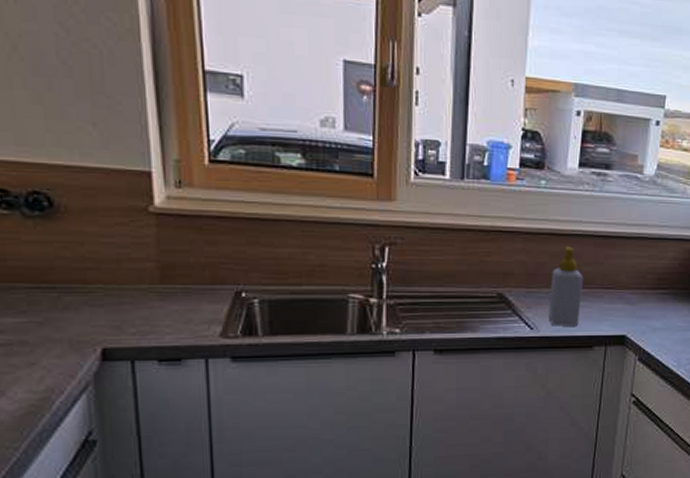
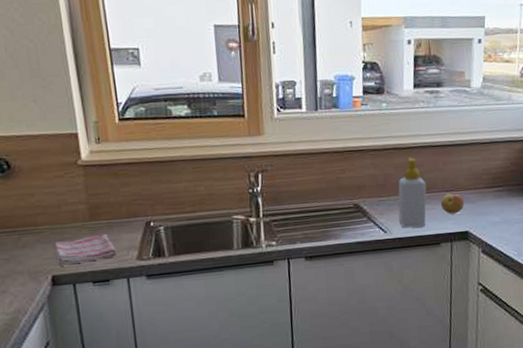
dish towel: none [108,301,194,337] -> present [54,233,117,266]
fruit: none [597,291,624,315] -> present [440,193,464,214]

